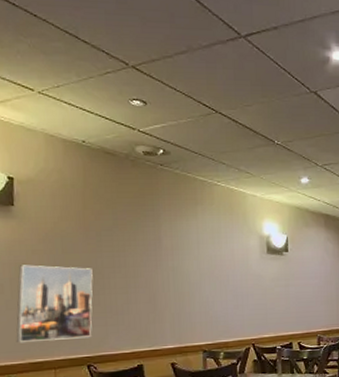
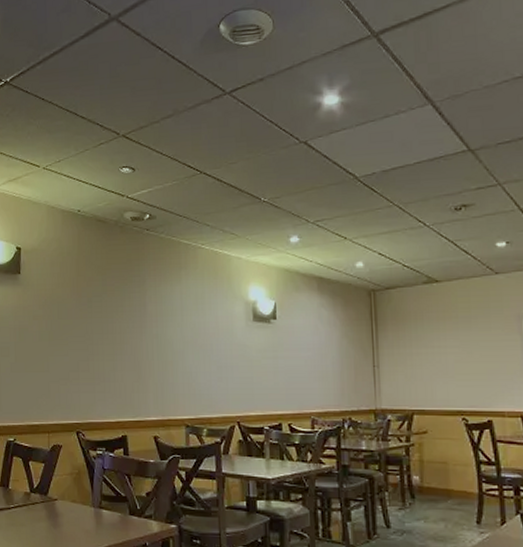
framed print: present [16,265,93,343] -> none [17,329,84,405]

